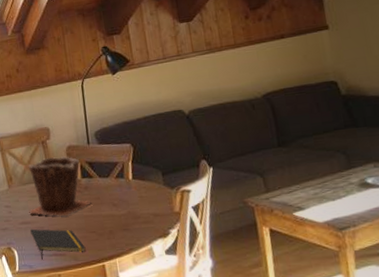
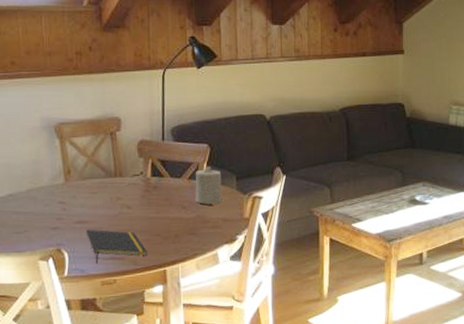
plant pot: present [28,156,93,216] -> none [86,151,160,216]
candle: none [122,164,151,201] -> present [195,166,222,204]

